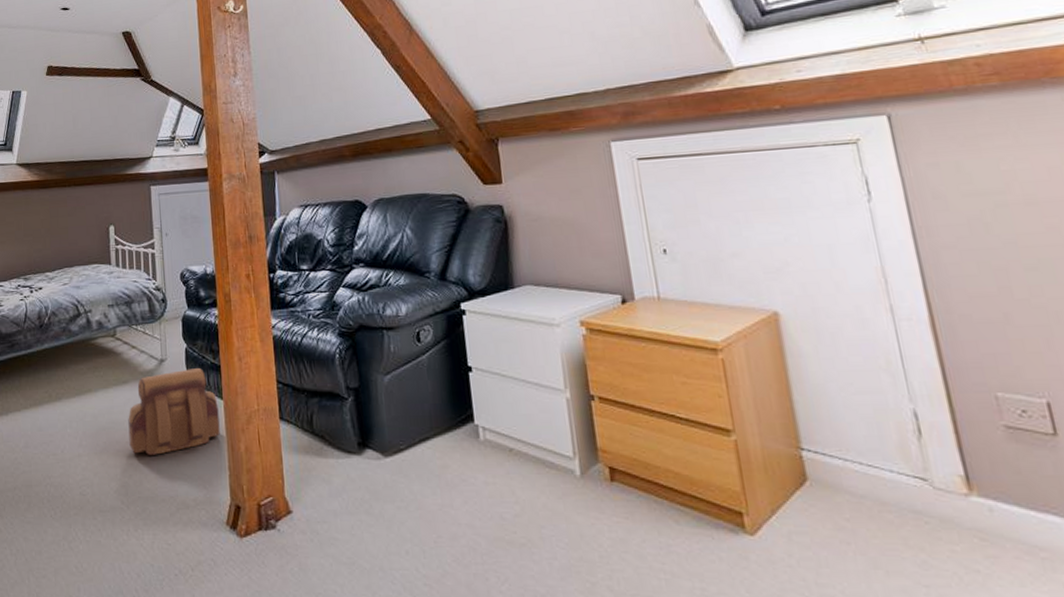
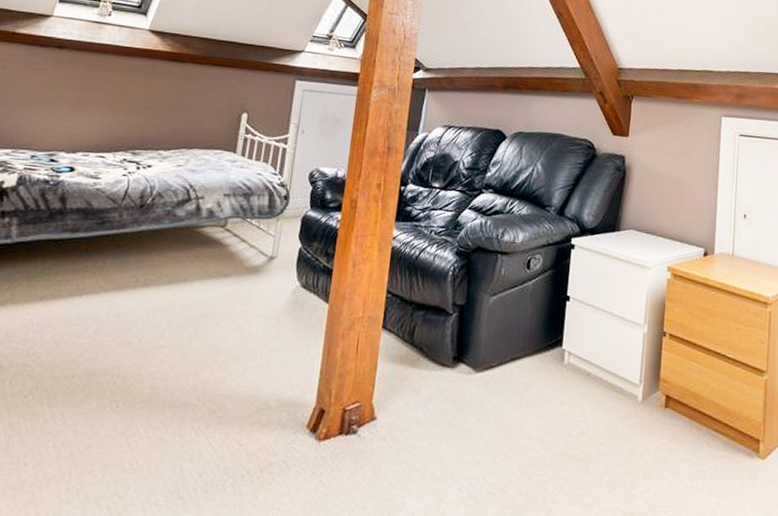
backpack: present [128,368,220,456] -> none [218,269,323,354]

